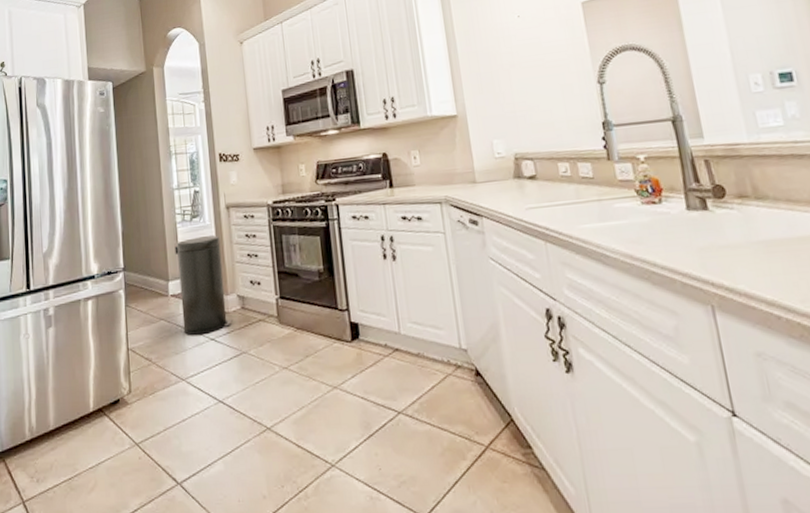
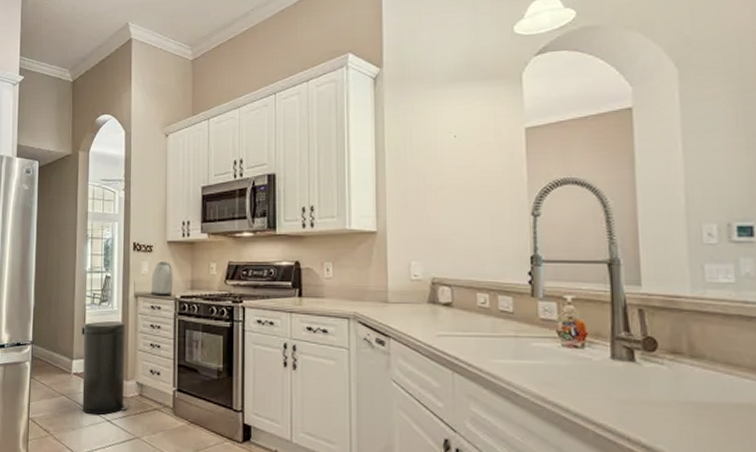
kettle: none [241,169,265,205] -> present [151,261,173,296]

